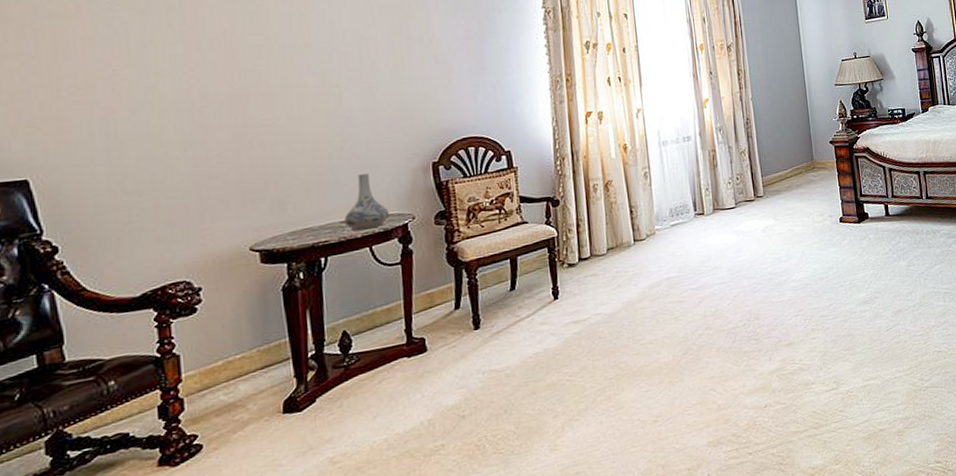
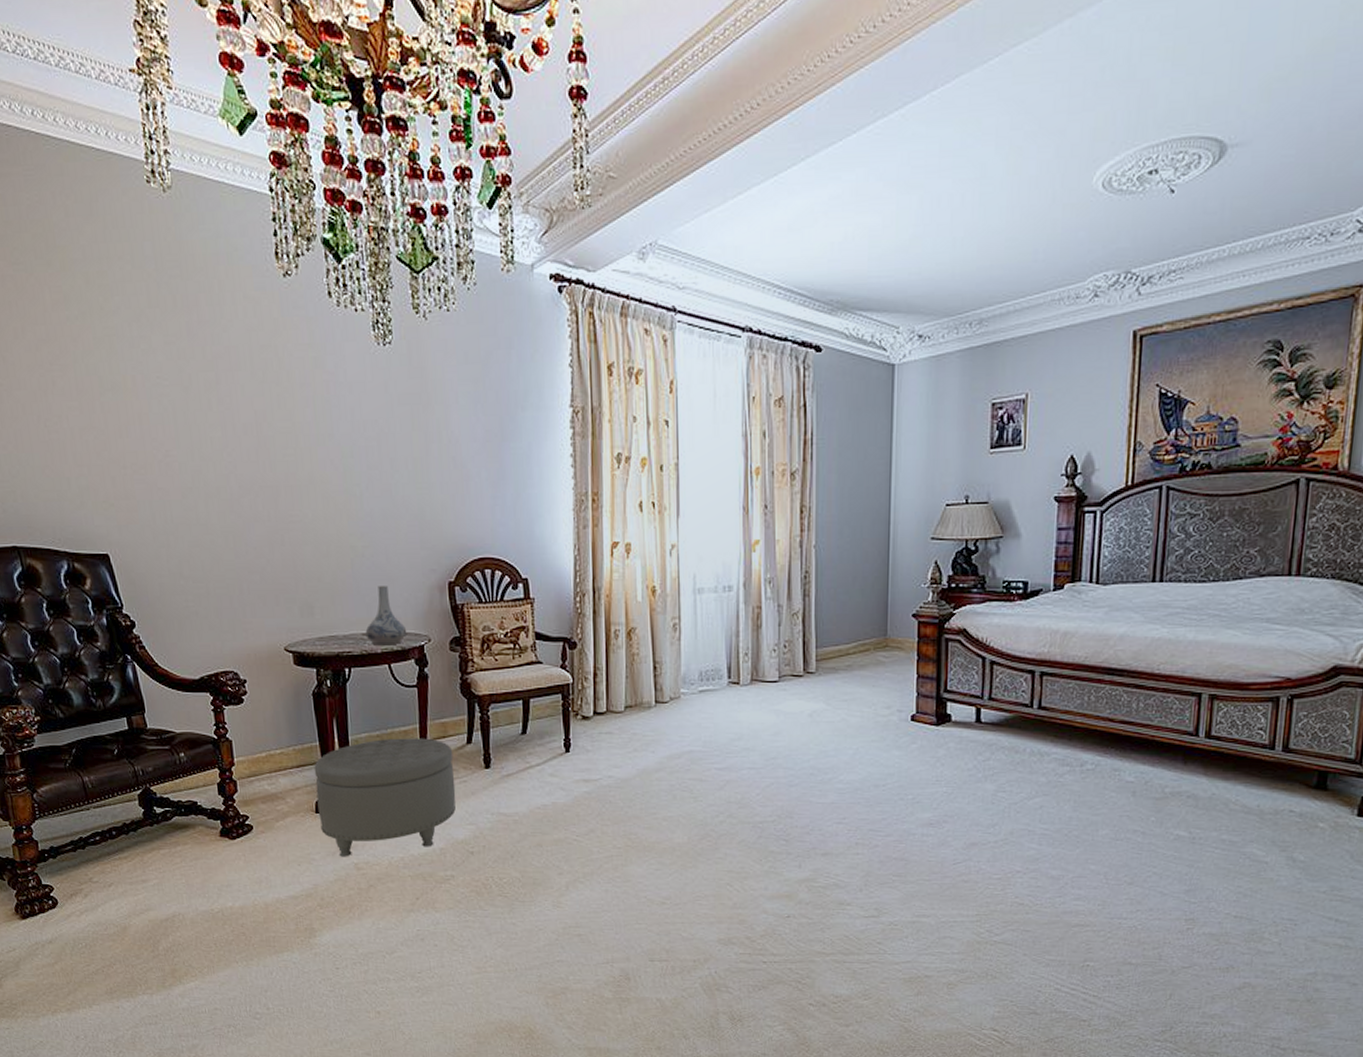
ottoman: none [282,311,445,455] -> present [314,738,456,857]

